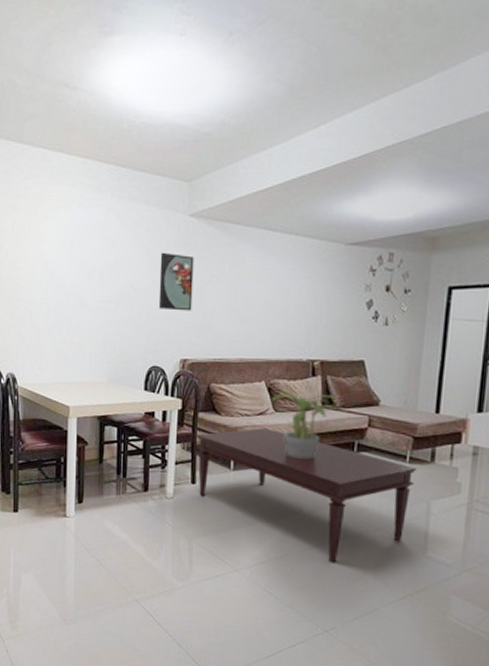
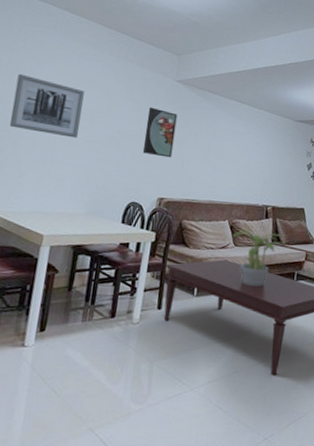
wall art: none [23,235,91,300] -> present [9,73,85,139]

